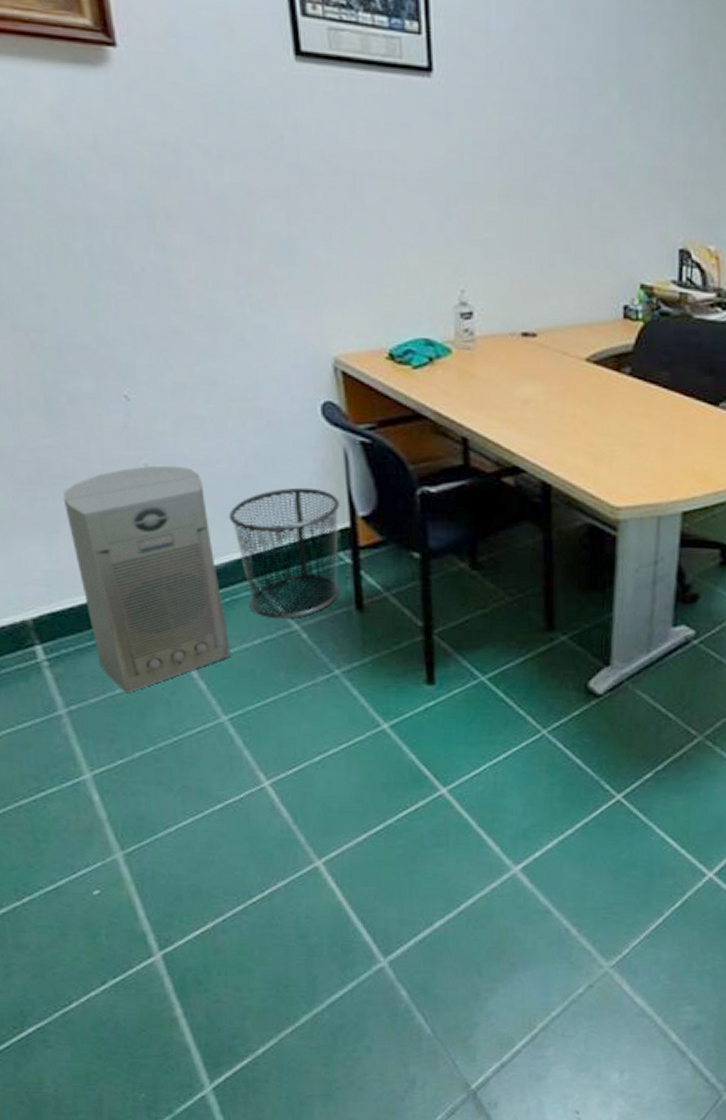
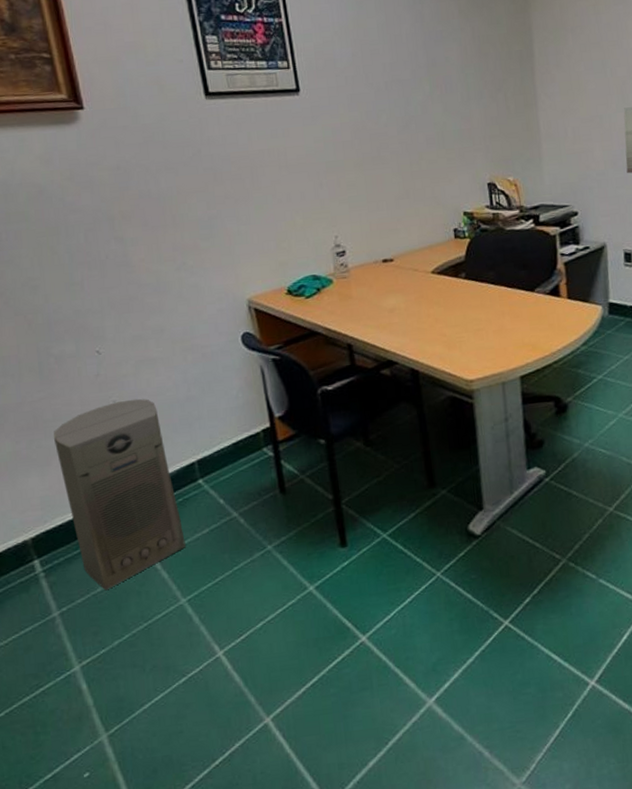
waste bin: present [228,487,340,620] -> none [177,400,267,511]

